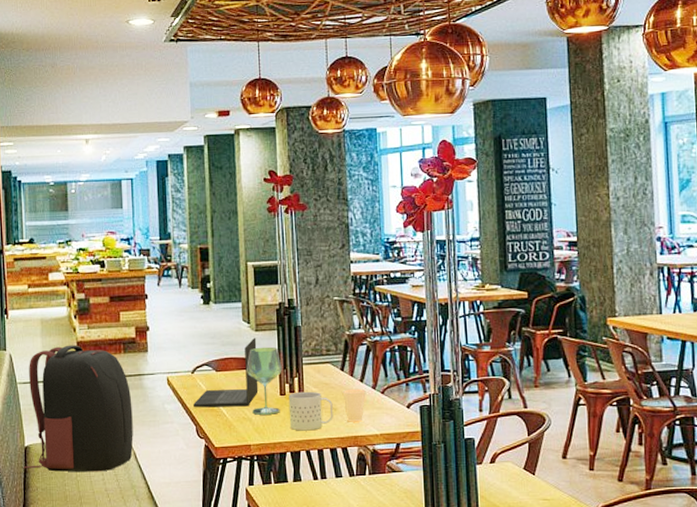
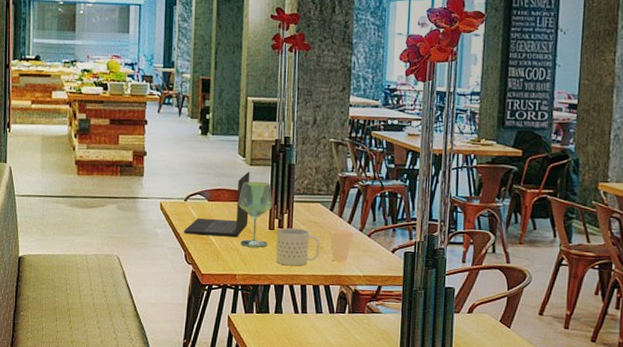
backpack: present [22,345,134,472] -> none [15,163,125,287]

